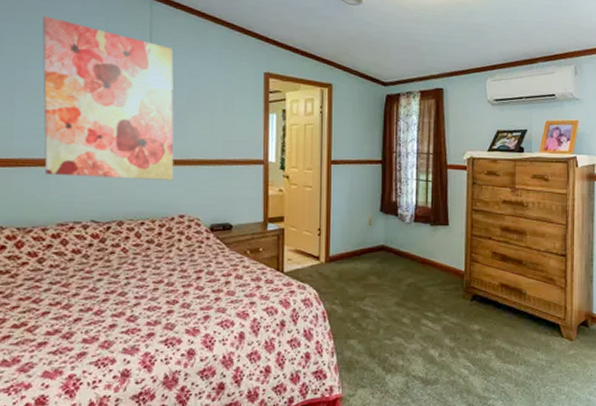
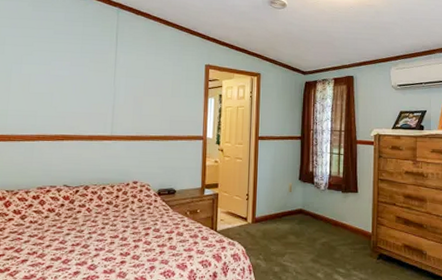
wall art: present [42,16,174,180] -> none [30,23,134,153]

